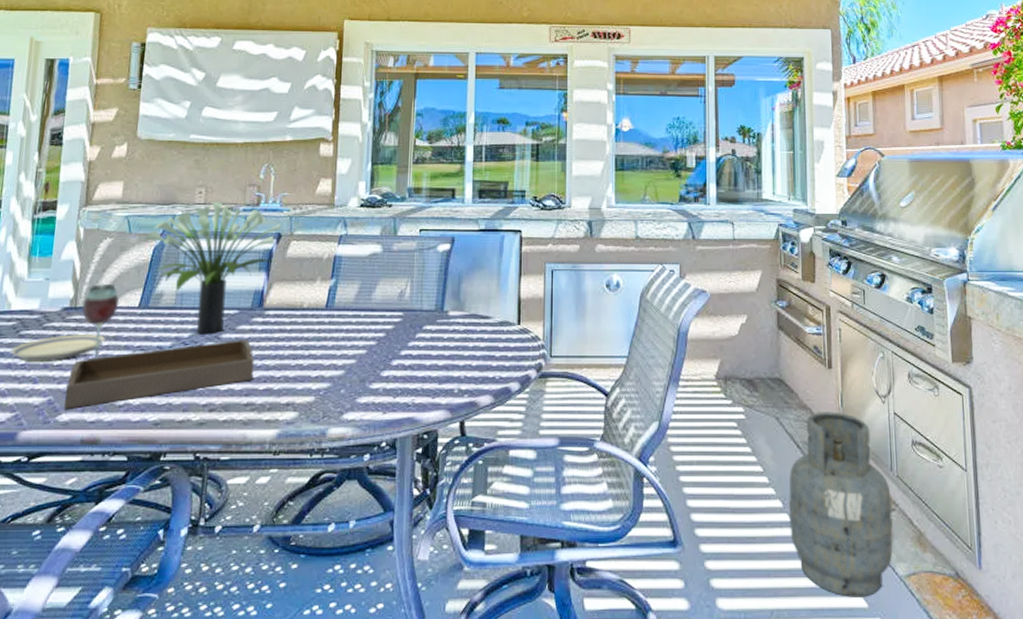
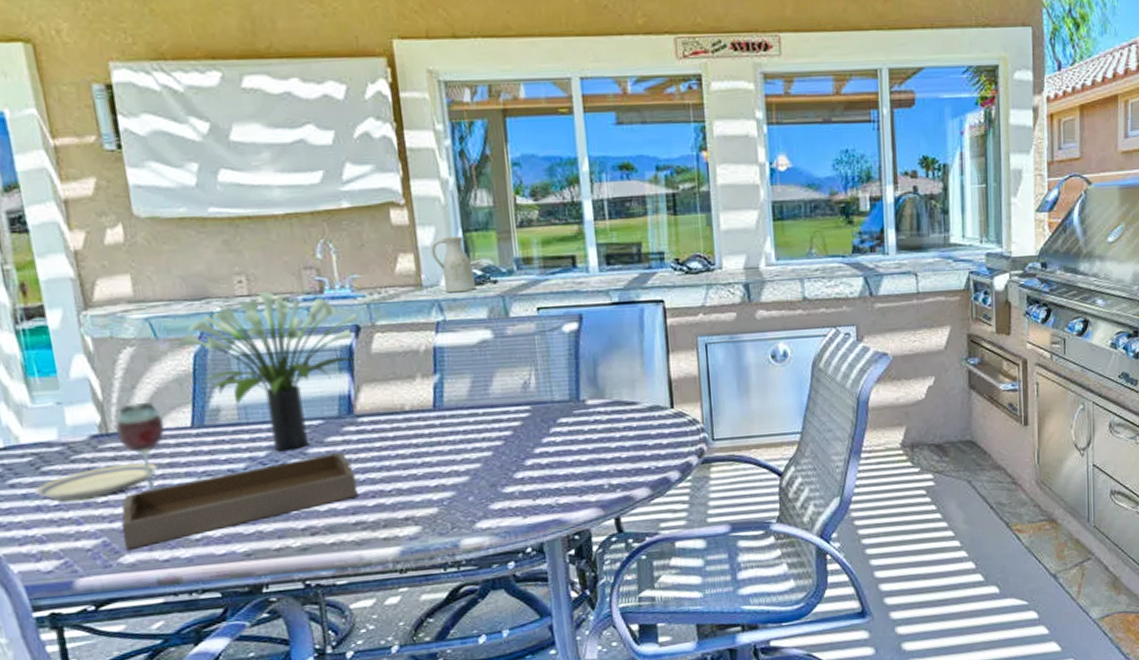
ceramic pitcher: none [345,167,376,213] -> present [431,236,477,293]
propane tank: present [789,411,893,597] -> none [982,469,1088,644]

